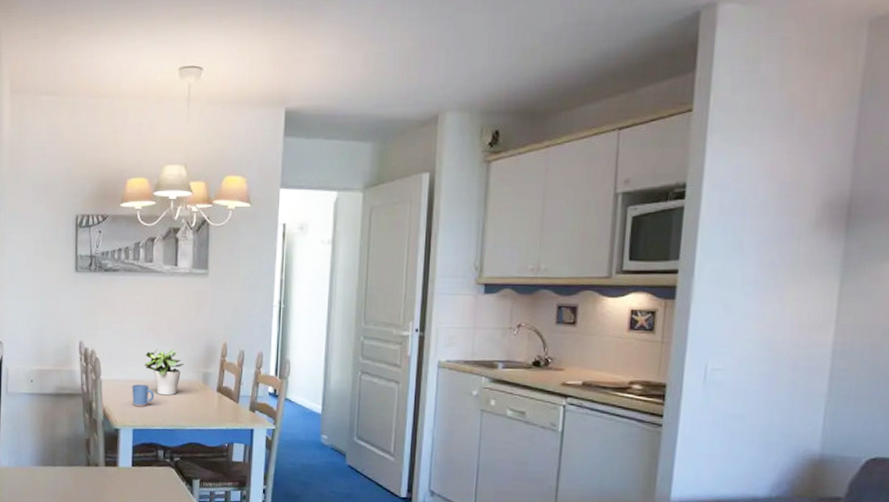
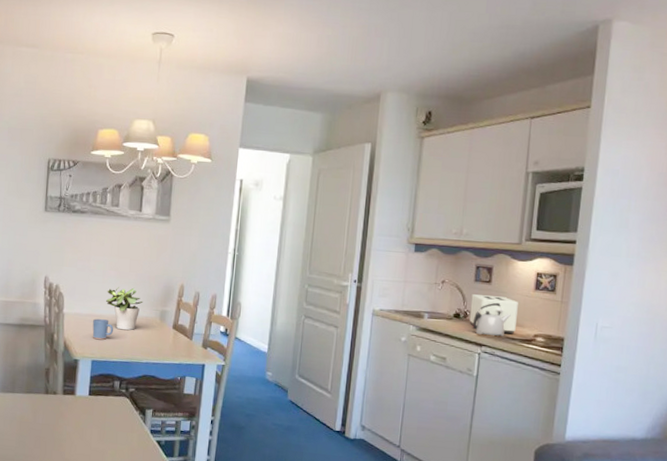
toaster: none [551,338,609,383] -> present [469,294,518,335]
kettle: none [555,346,601,386] -> present [472,302,511,337]

